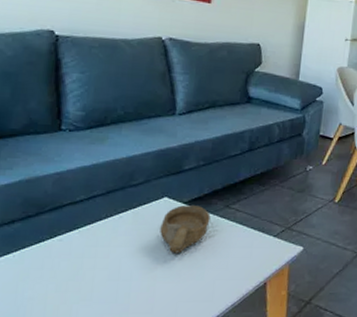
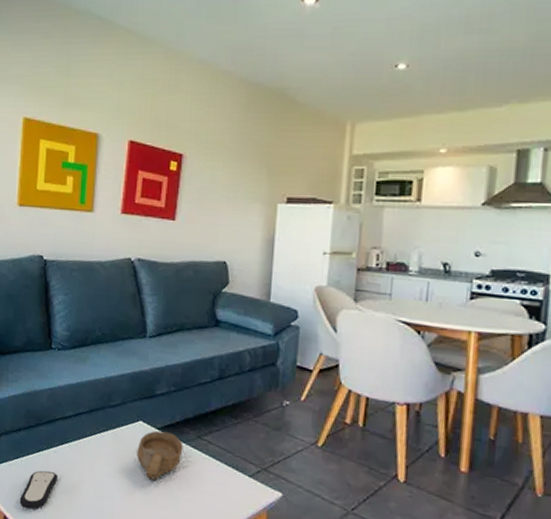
remote control: none [8,263,64,308] -> present [19,470,58,510]

